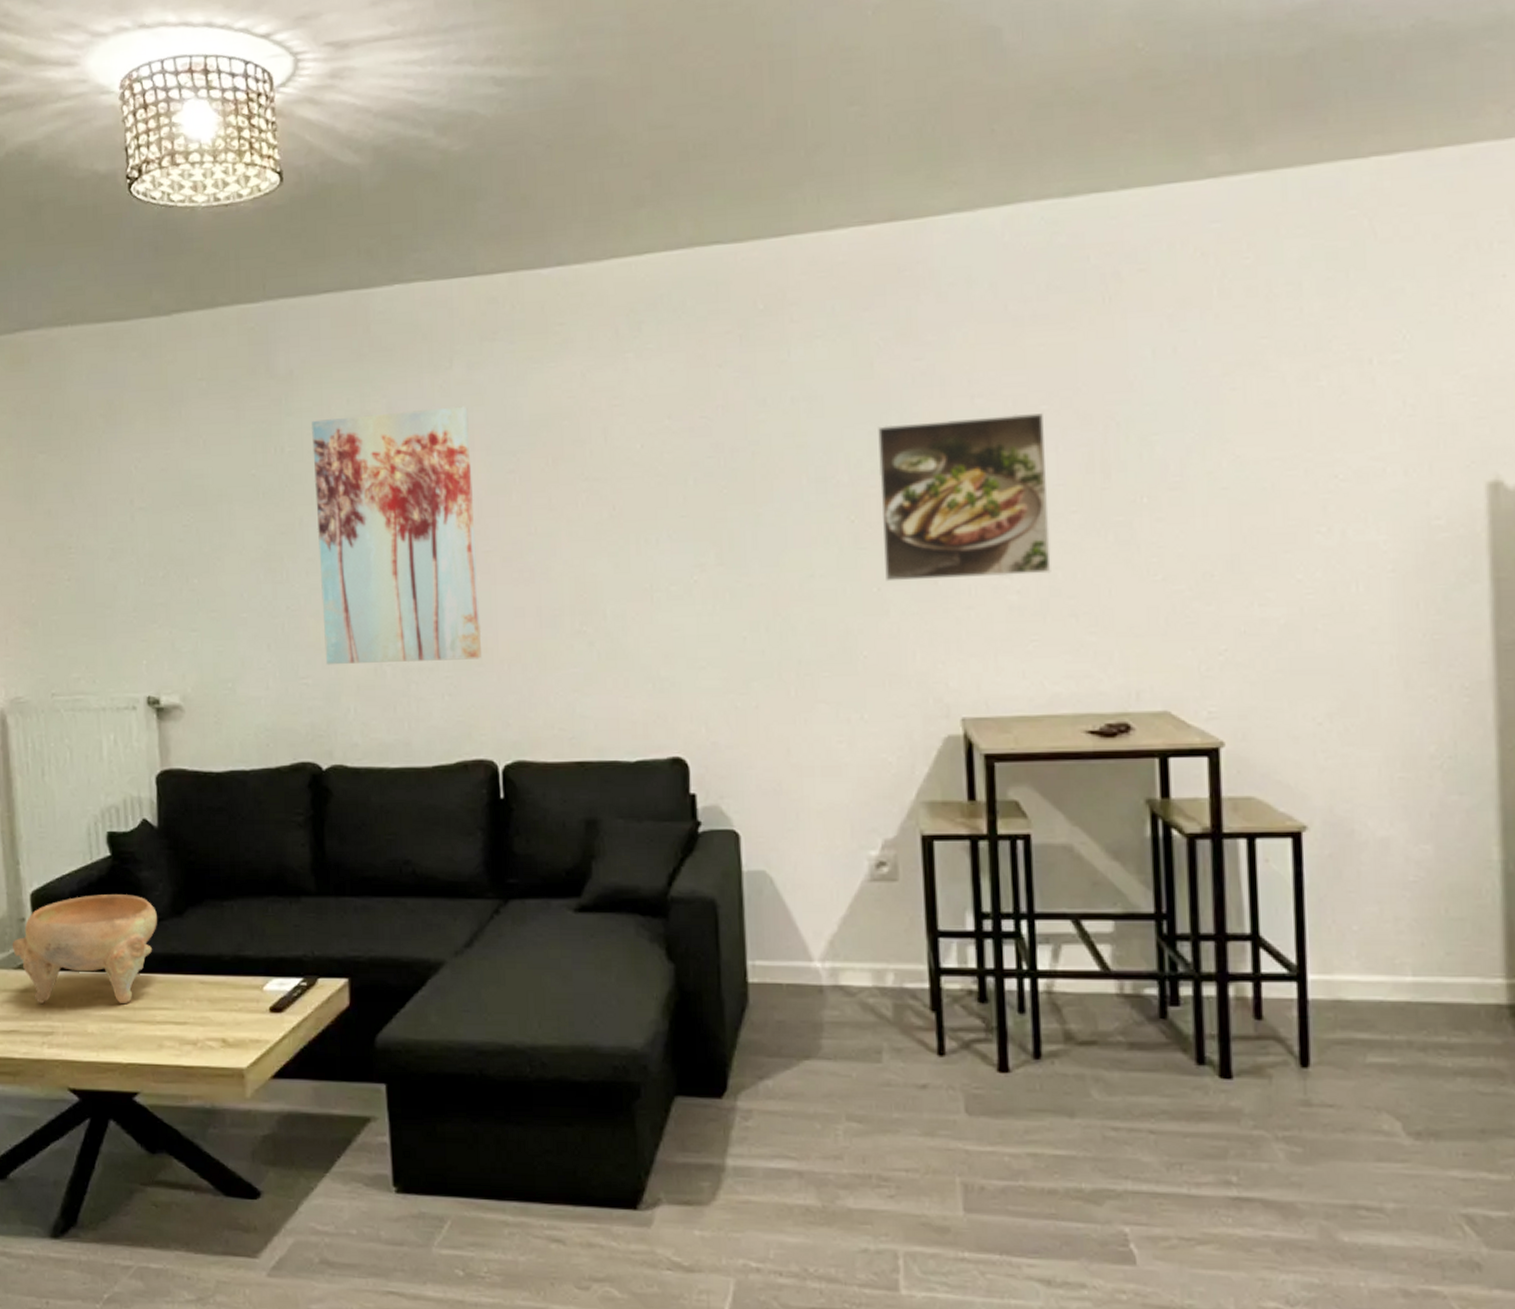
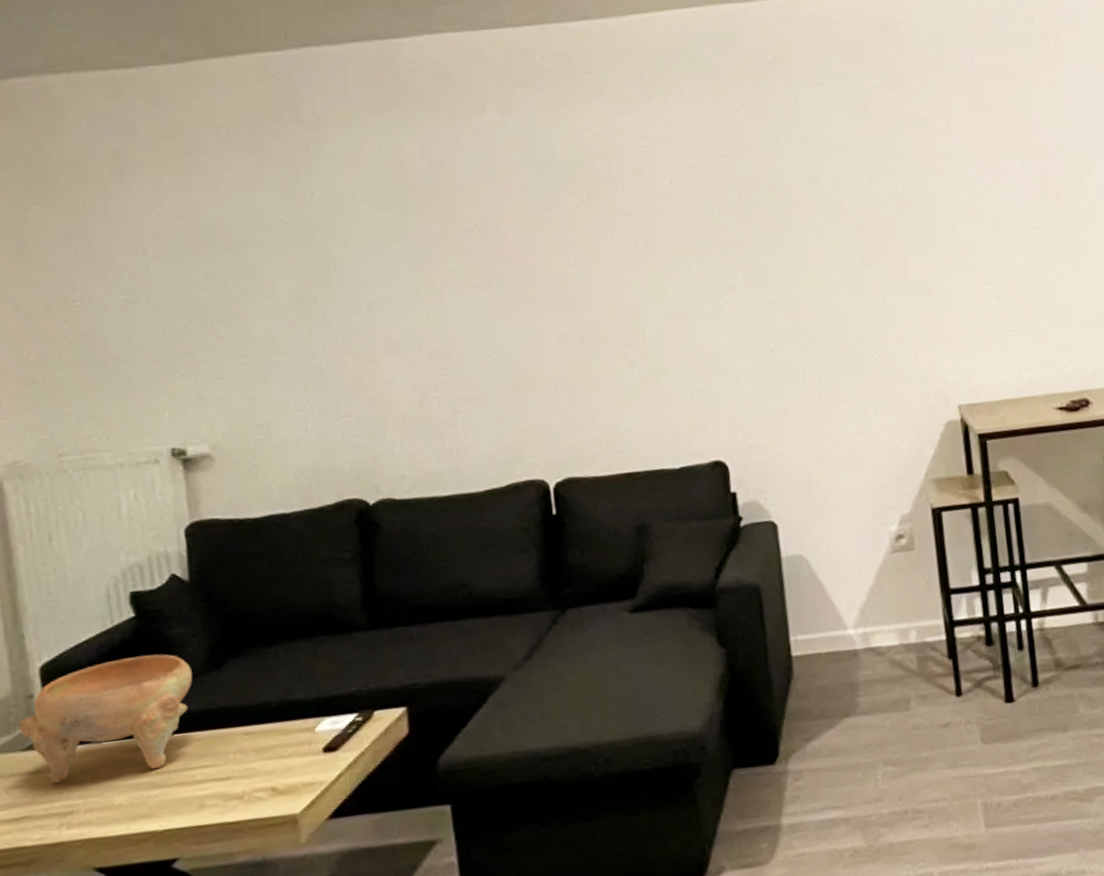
wall art: present [312,406,482,665] -> none [343,149,527,402]
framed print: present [878,413,1051,582] -> none [875,147,1021,293]

